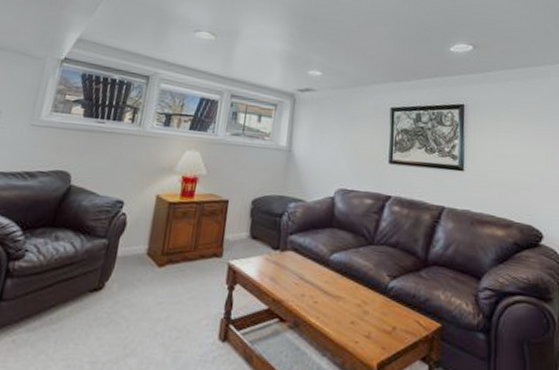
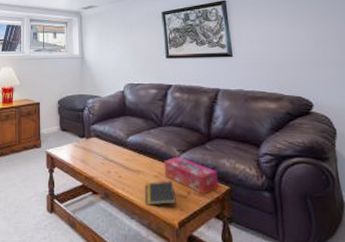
notepad: none [342,311,379,341] -> present [145,181,176,205]
tissue box: none [369,283,430,332] -> present [164,156,219,195]

